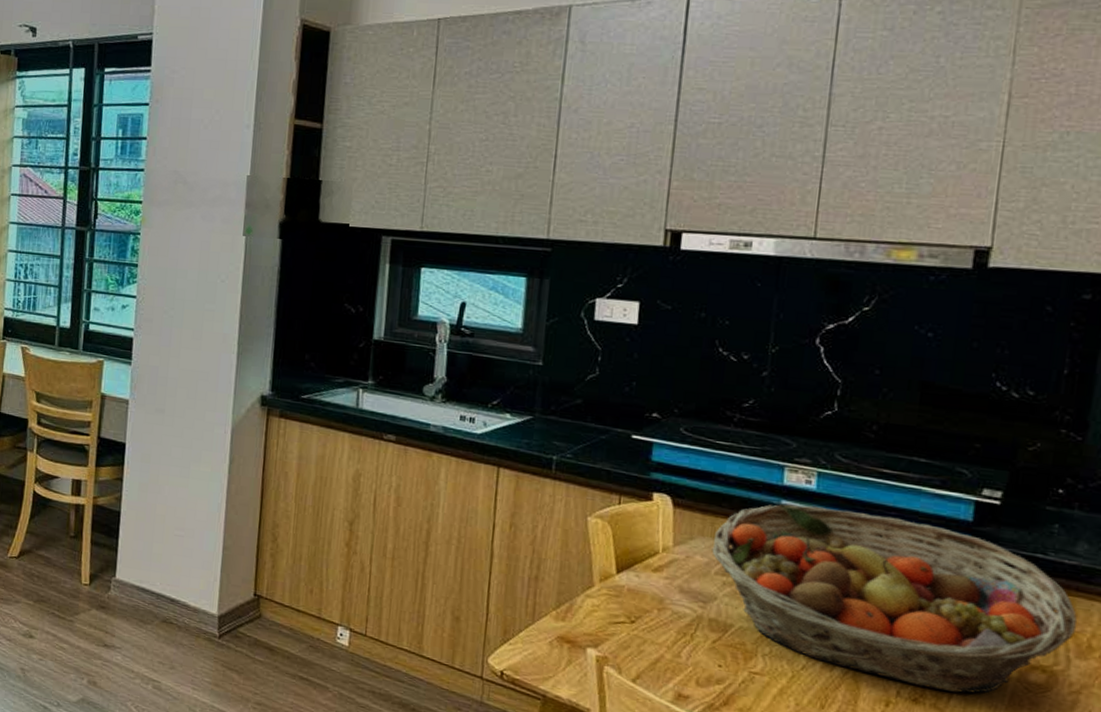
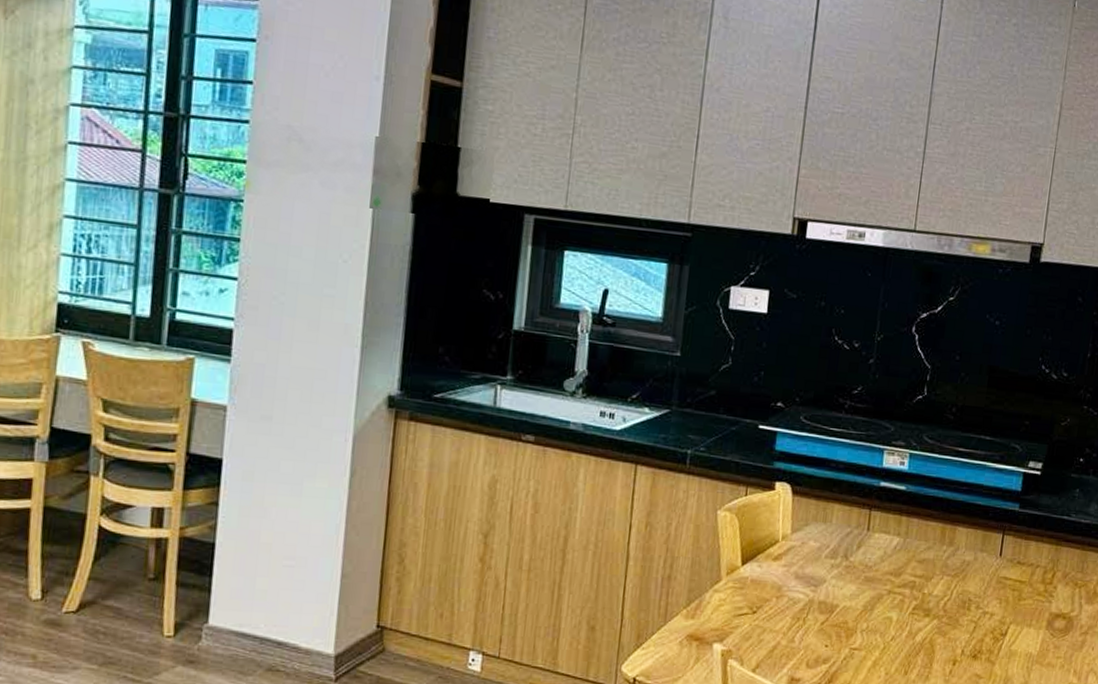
fruit basket: present [711,504,1077,694] -> none [823,485,1088,645]

